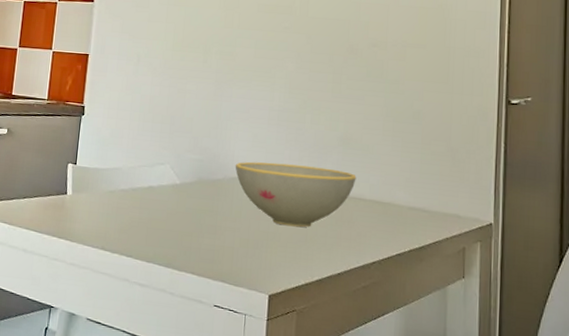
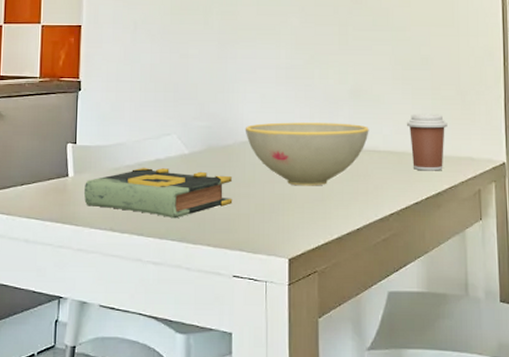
book: none [79,192,219,245] -> present [83,167,233,219]
coffee cup: none [393,166,436,225] -> present [406,114,448,171]

